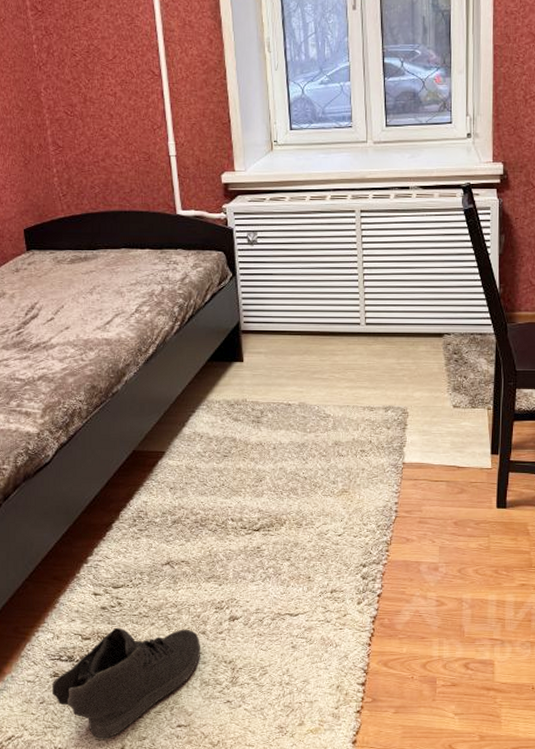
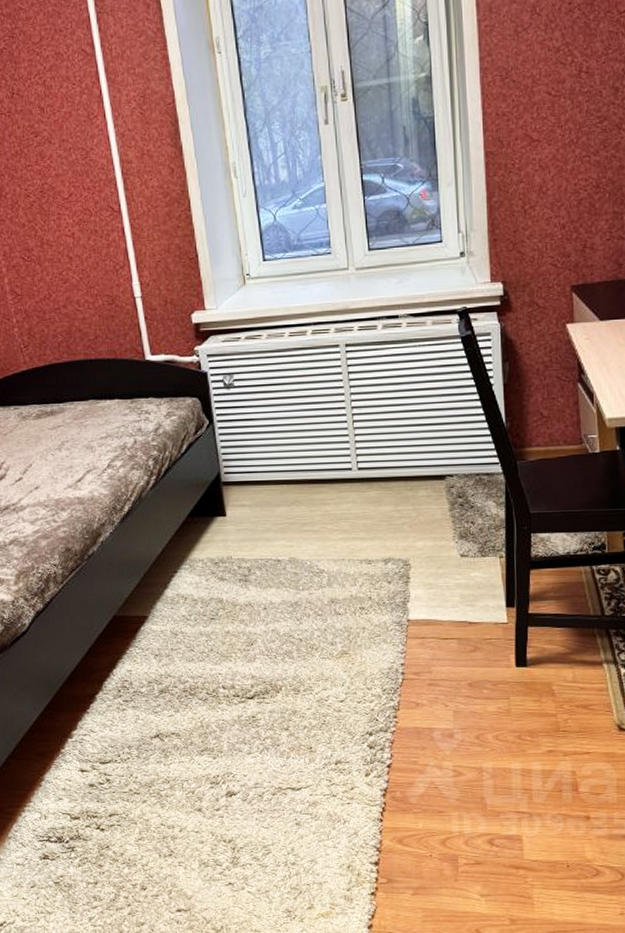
sneaker: present [51,627,201,739] -> none [42,805,198,925]

